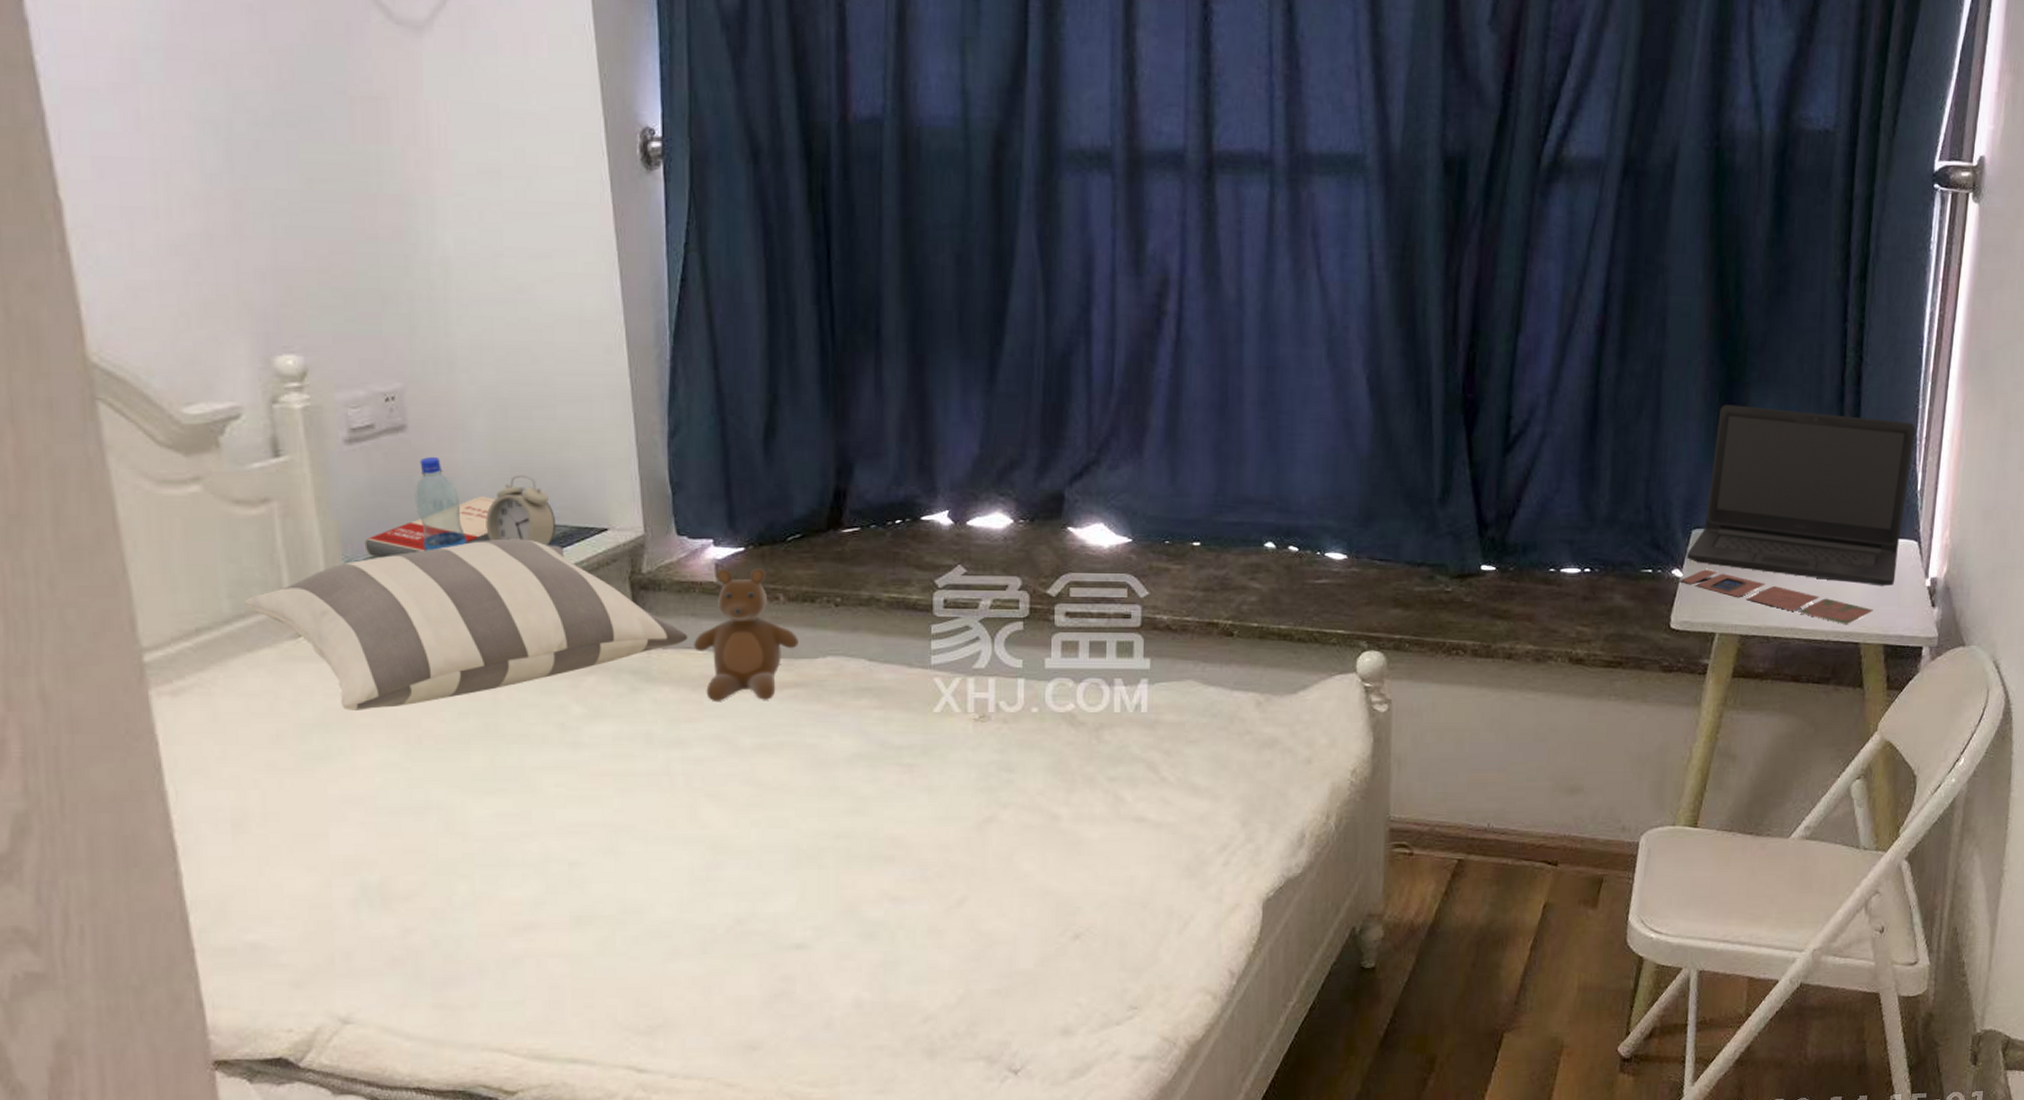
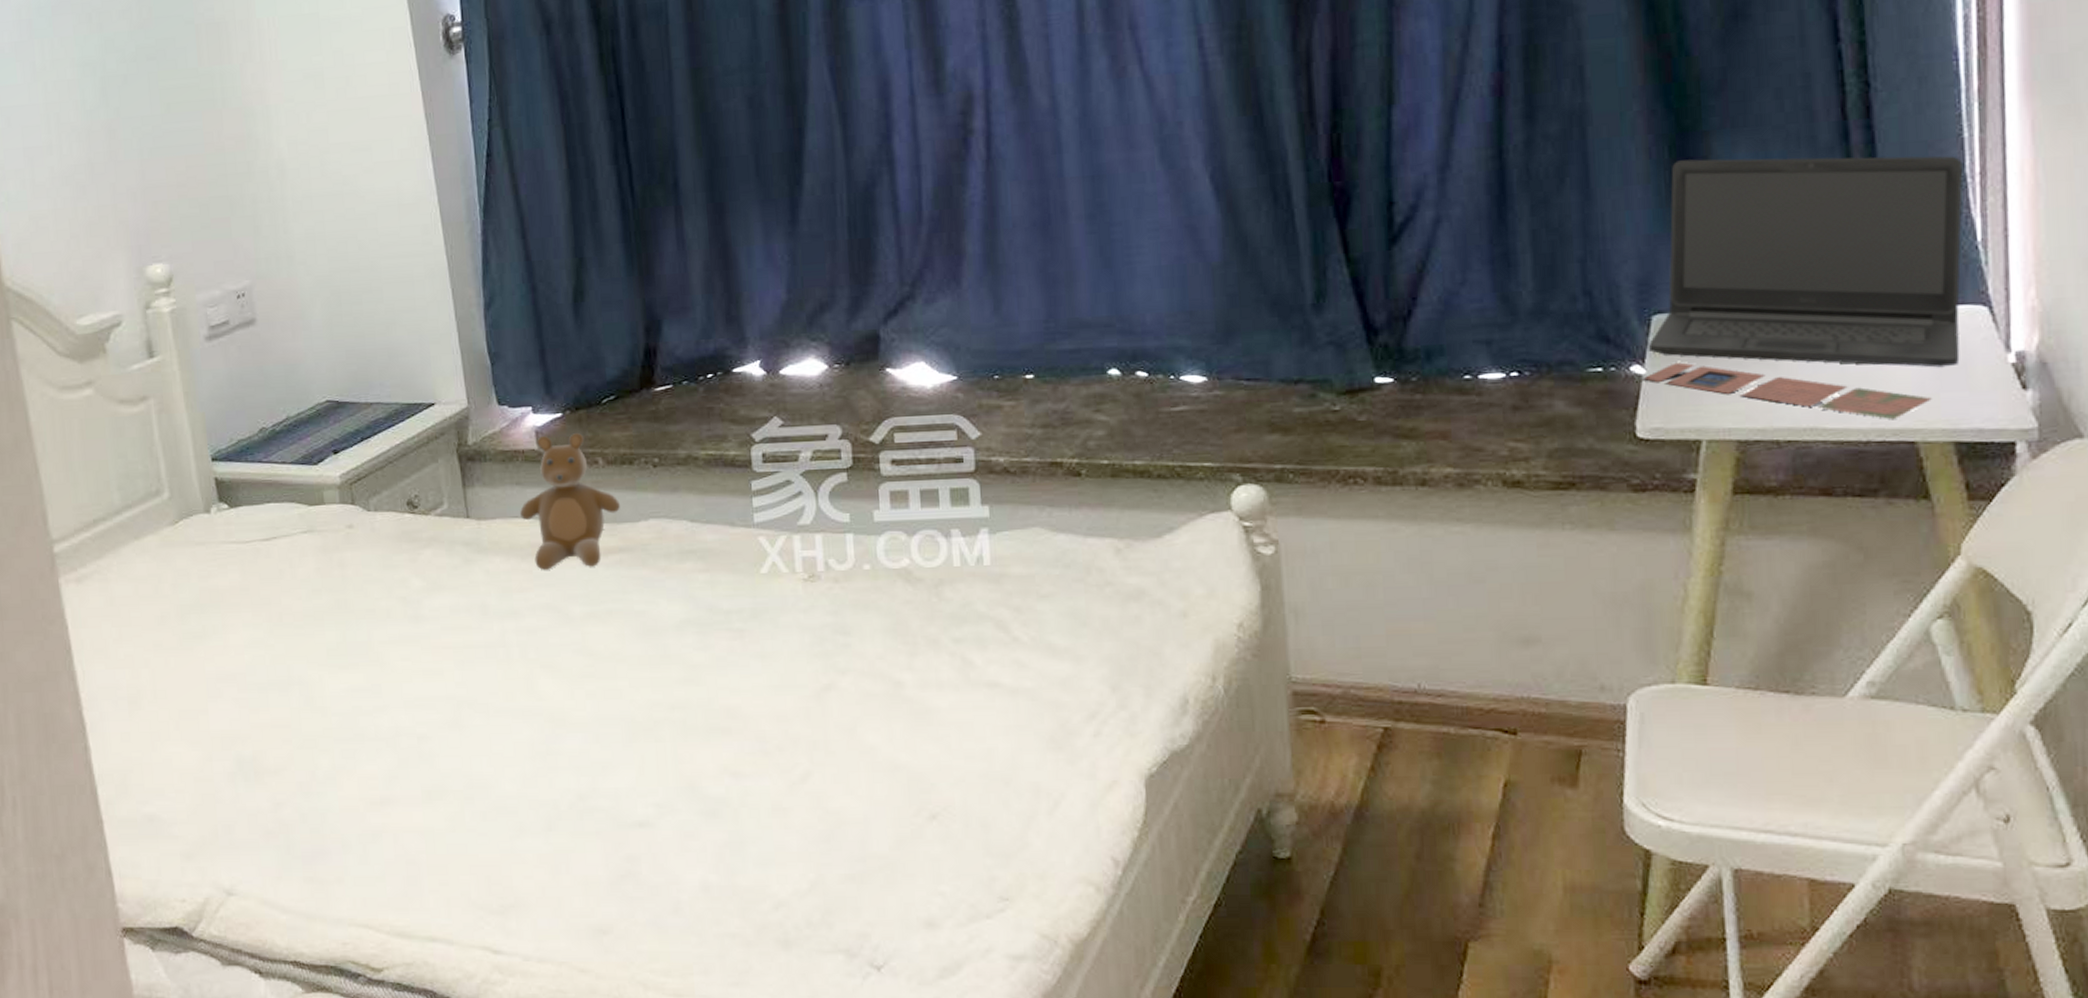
pillow: present [244,538,688,710] -> none [130,418,514,591]
book: present [364,496,496,558] -> none [225,380,335,445]
bottle: present [415,456,467,551] -> none [265,346,312,436]
alarm clock: present [486,475,557,546] -> none [327,357,389,424]

